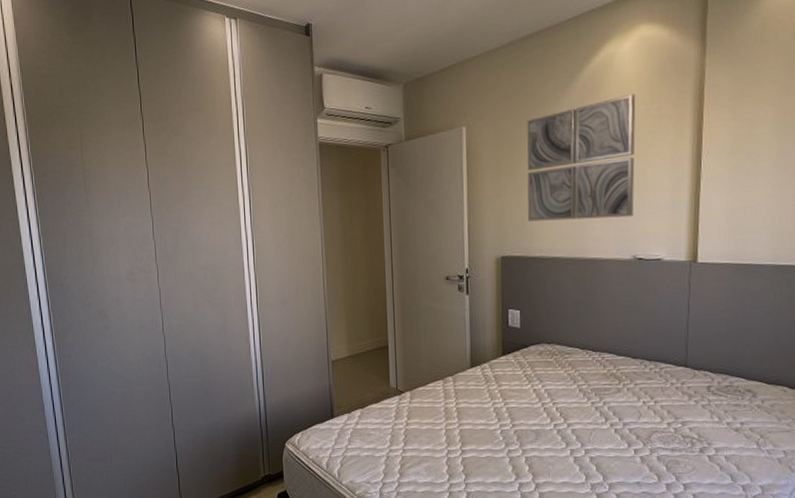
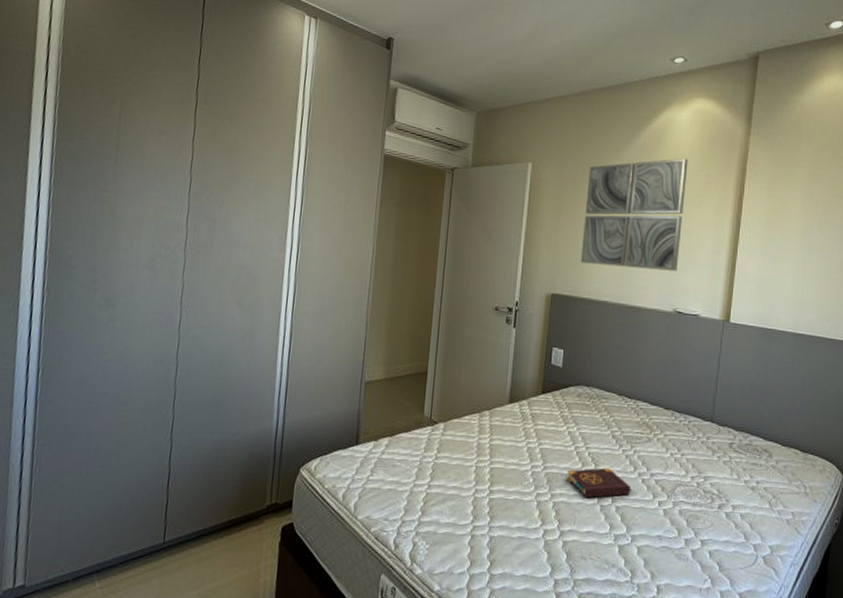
book: none [535,421,606,451] -> present [566,468,633,499]

